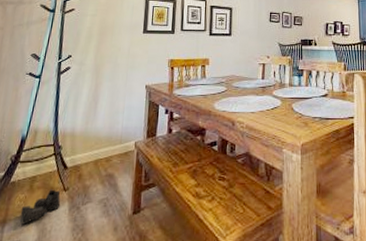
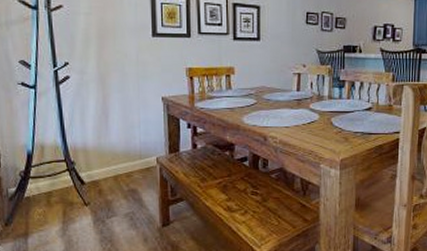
boots: present [19,189,61,225] -> none [42,204,83,237]

